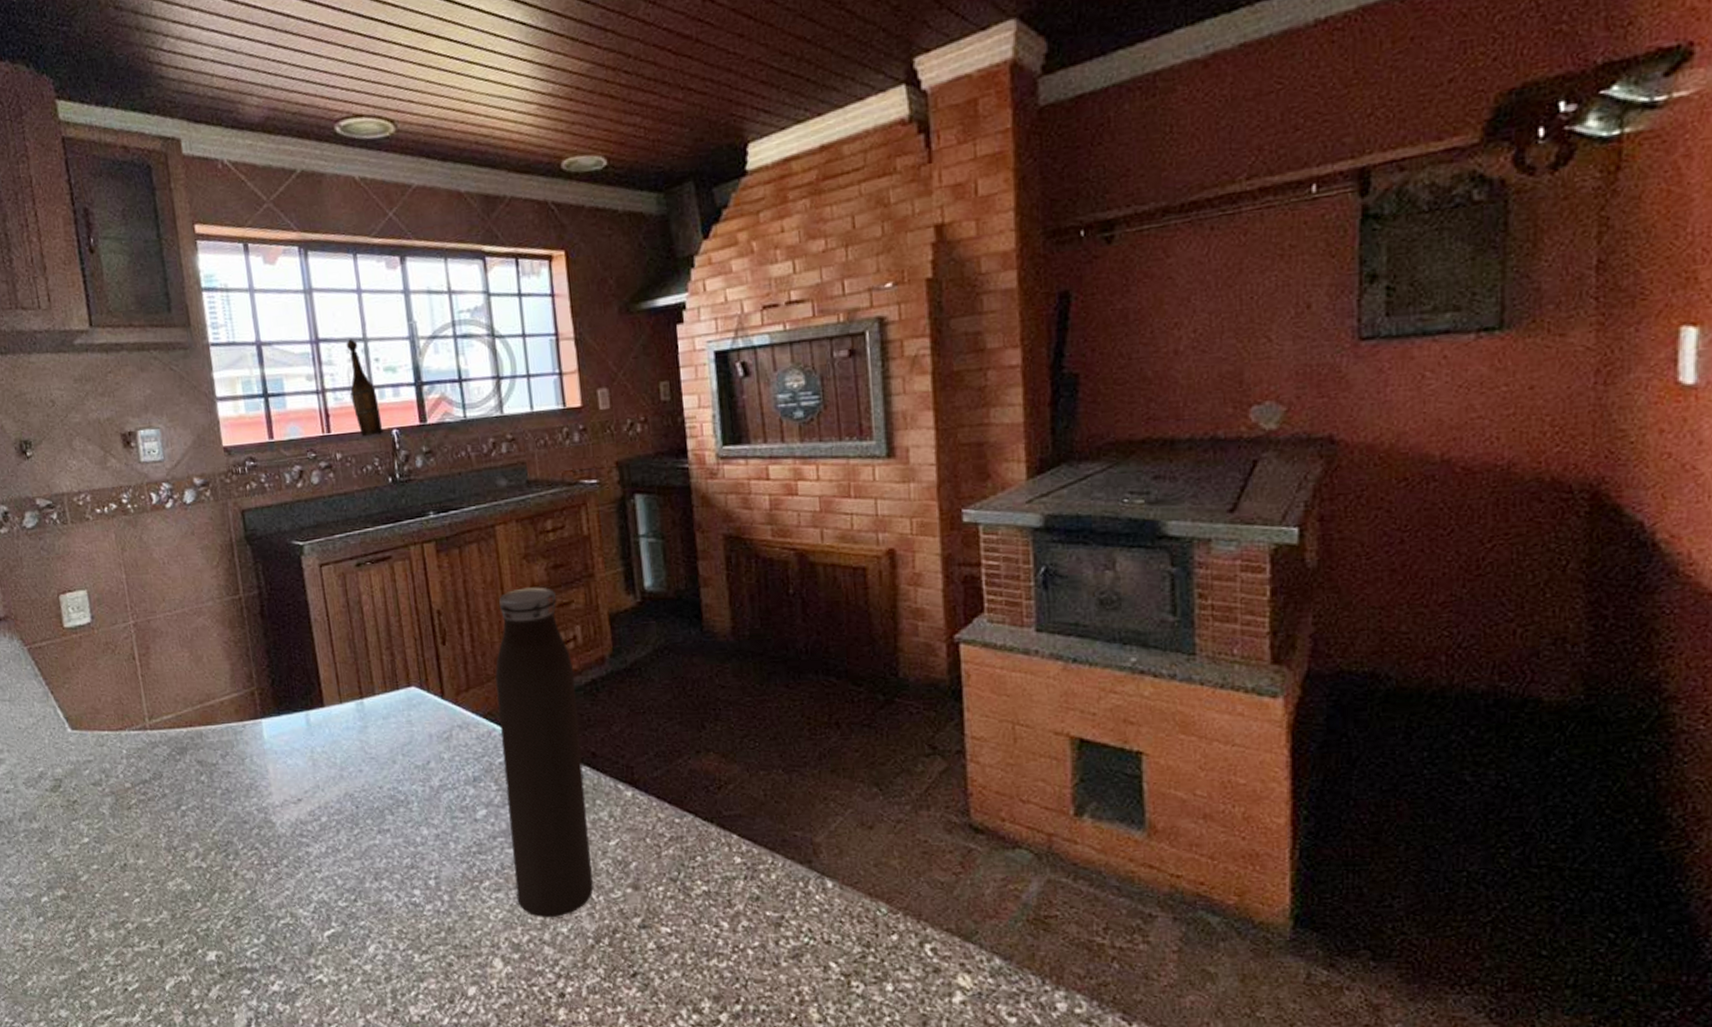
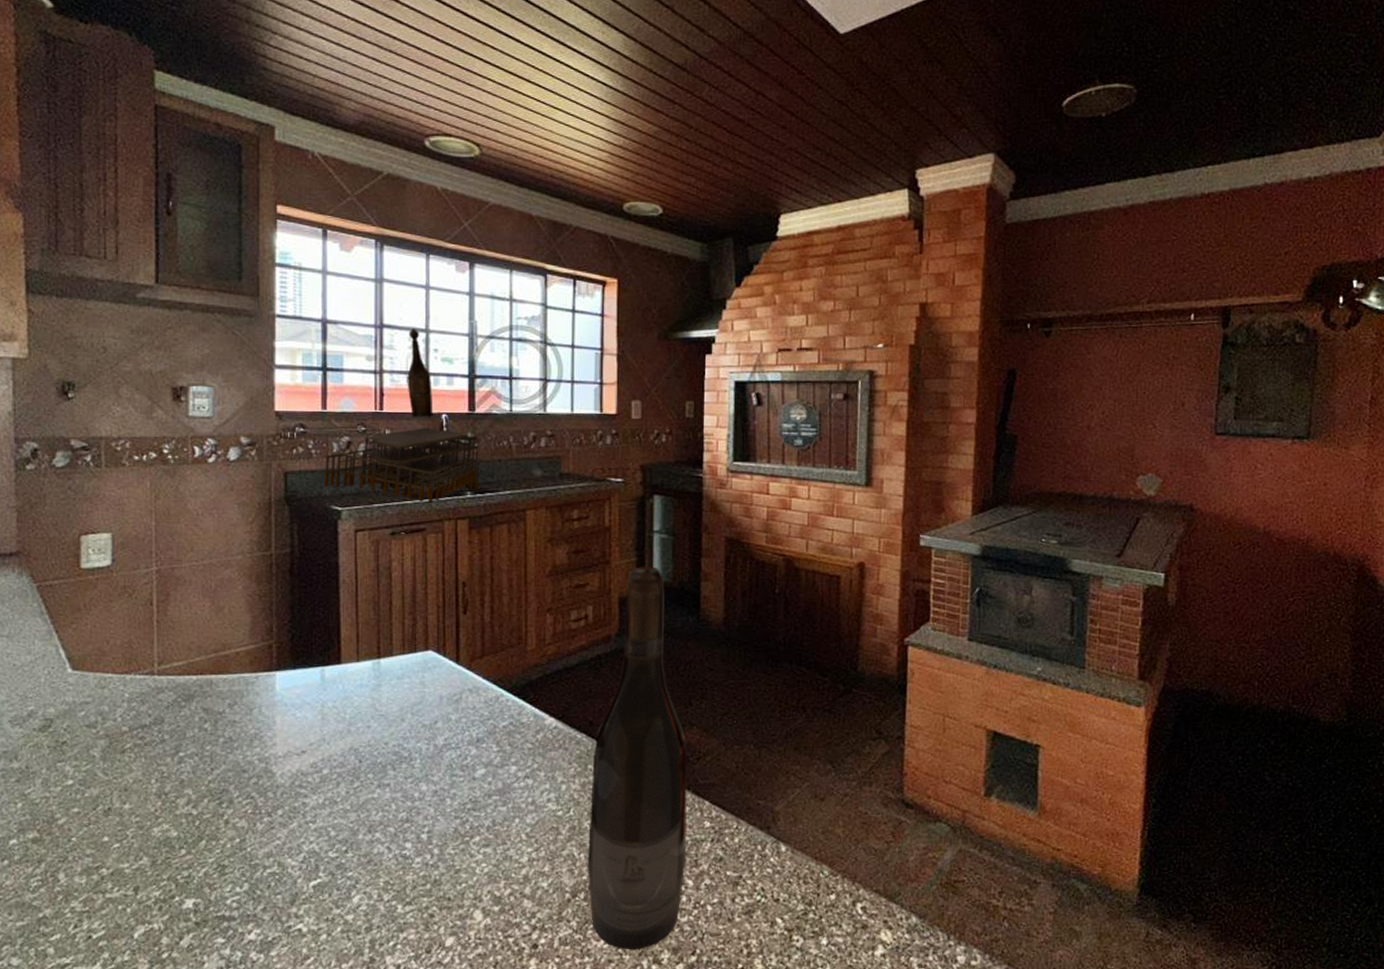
dish rack: none [279,446,441,529] -> present [324,427,480,504]
water bottle: present [495,587,594,917] -> none [504,568,582,872]
wine bottle: none [600,576,719,999] -> present [588,566,688,950]

